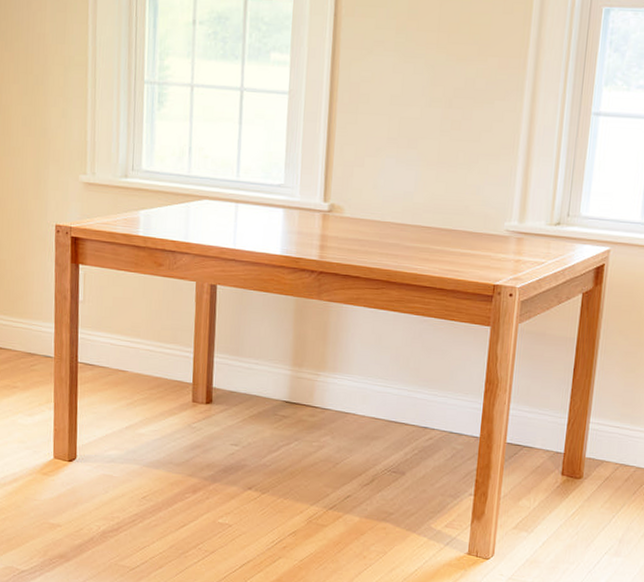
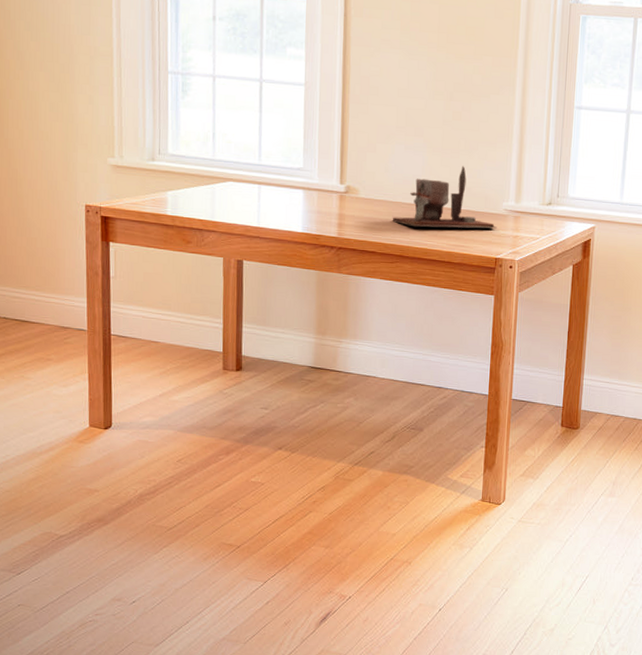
desk organizer: none [379,181,497,252] -> present [392,166,497,229]

